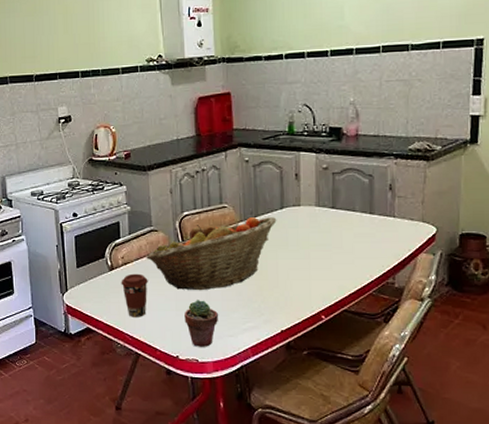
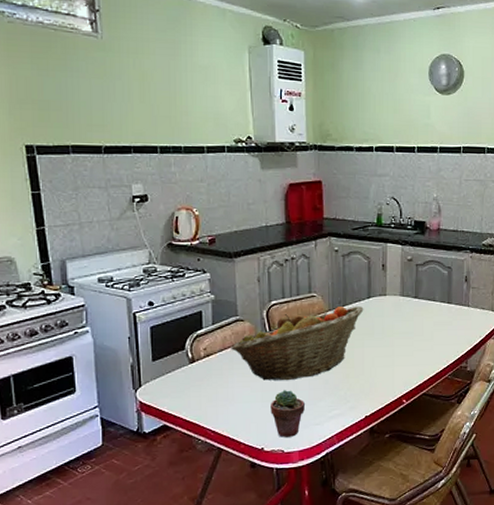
coffee cup: present [121,273,148,317] -> none [202,365,233,411]

